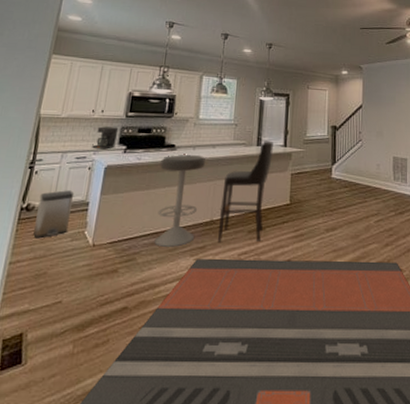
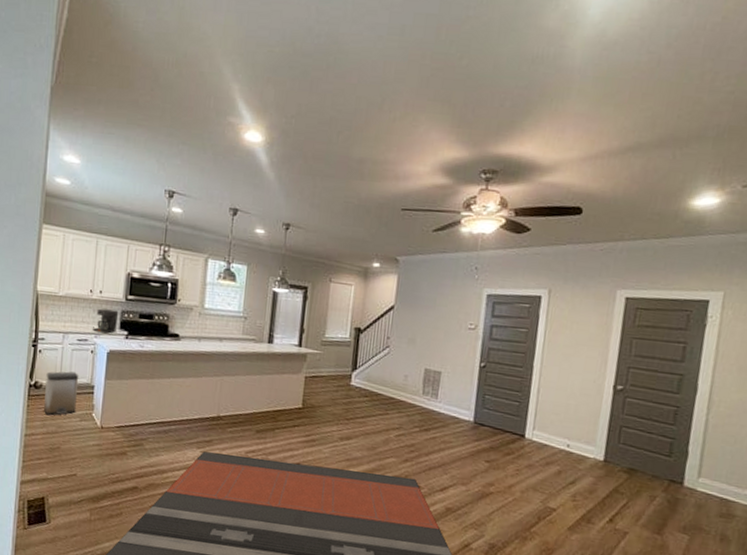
bar stool: present [154,155,205,247] -> none [160,345,212,438]
bar stool: present [218,140,273,243] -> none [225,338,287,442]

